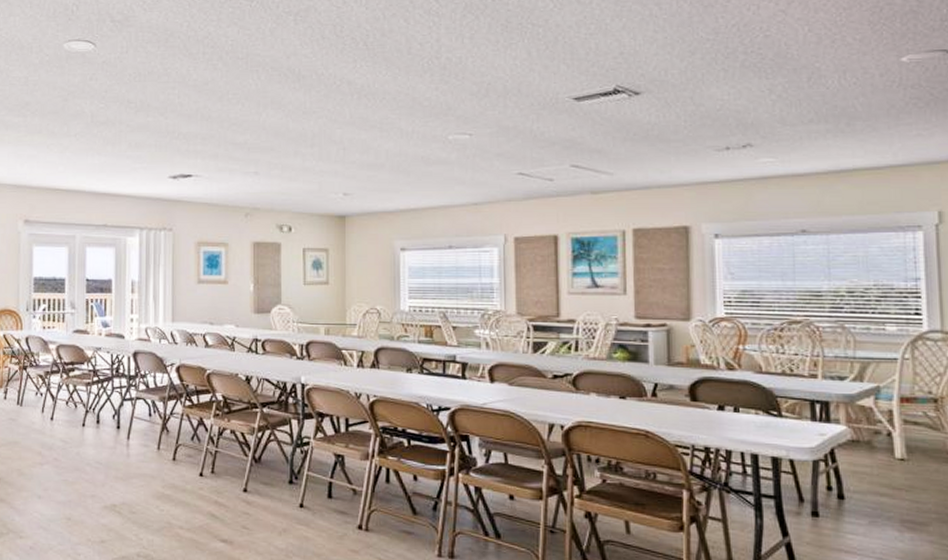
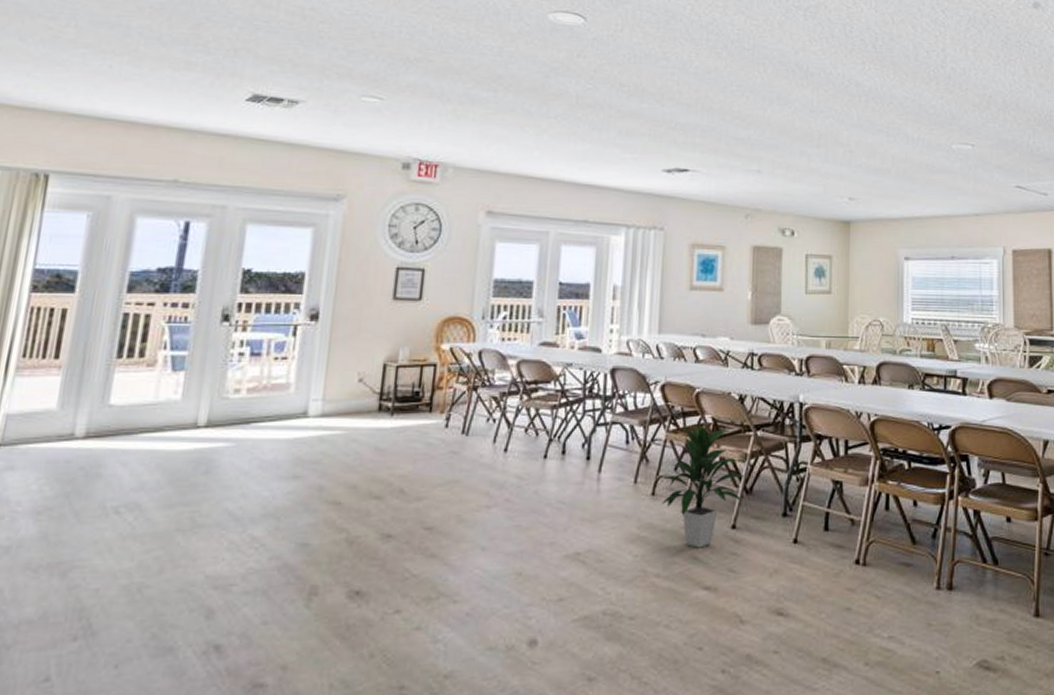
indoor plant: none [180,401,255,507] -> present [661,424,746,548]

